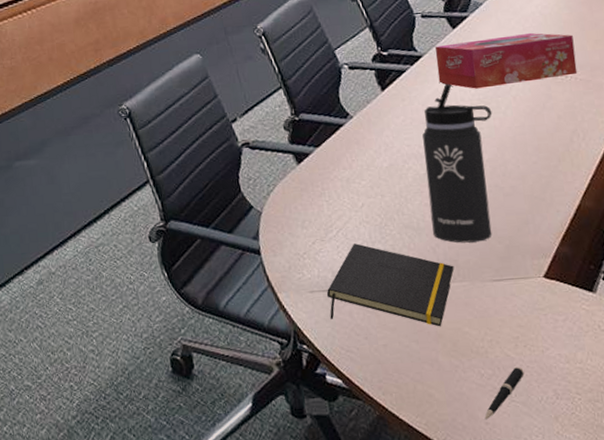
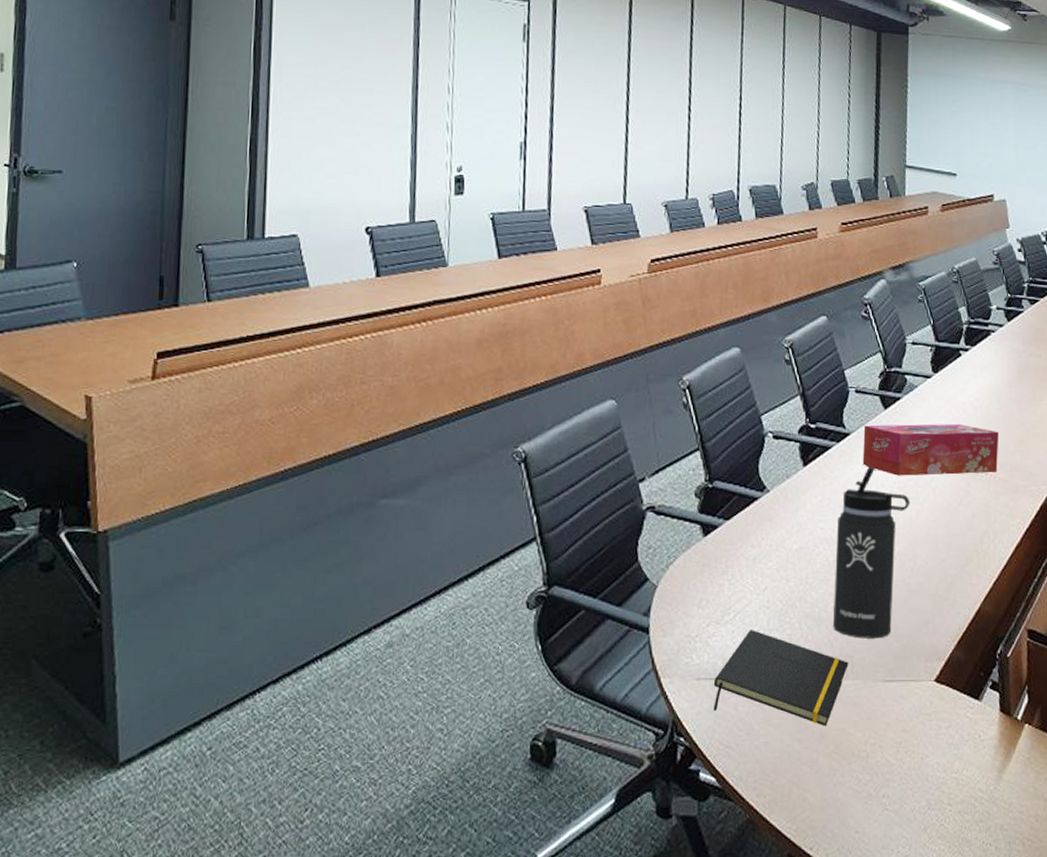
pen: present [484,366,524,420] -> none [855,773,901,828]

